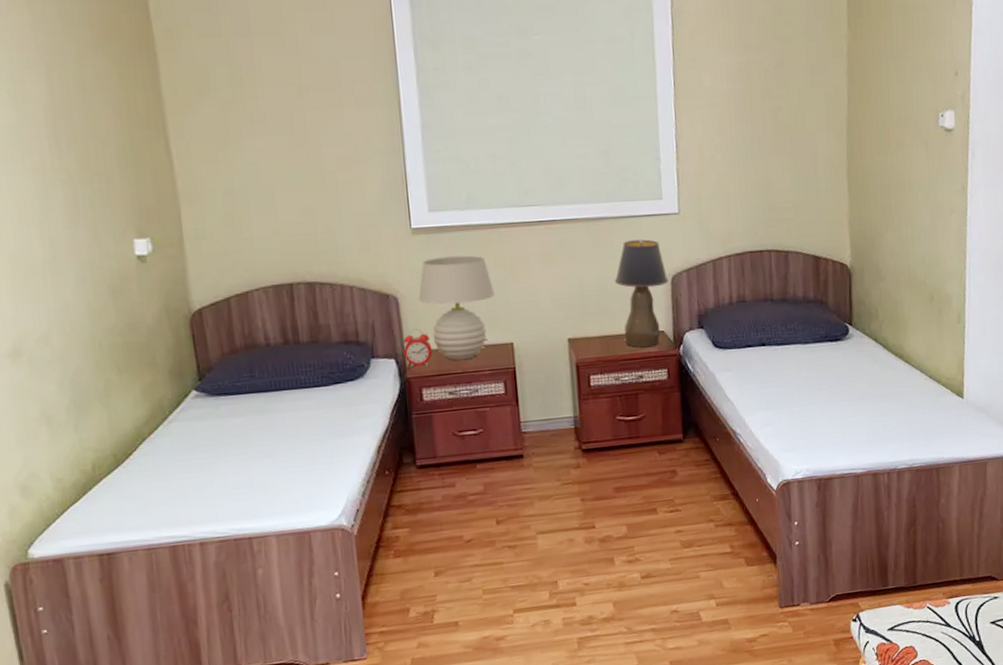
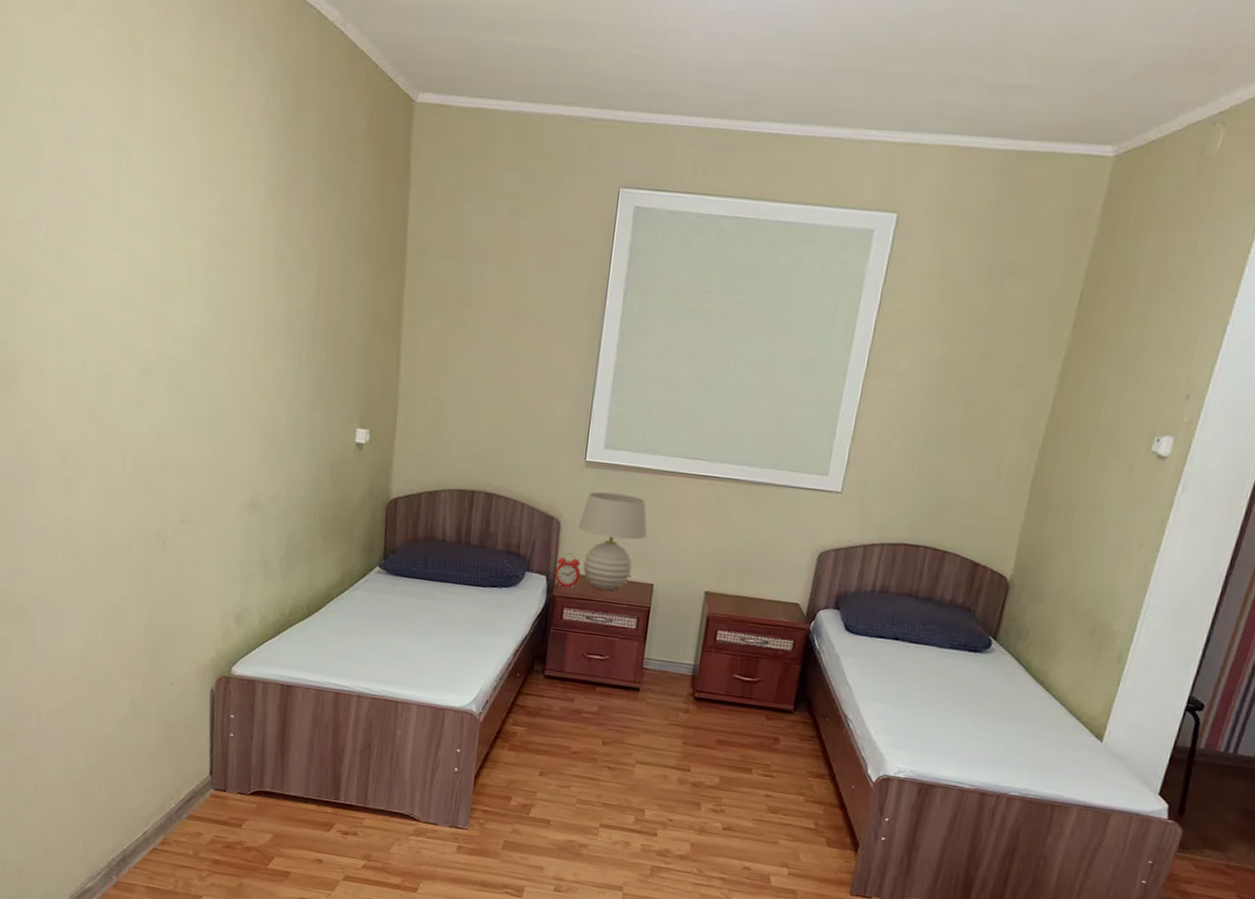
table lamp: present [614,239,669,348] -> none [757,509,816,617]

